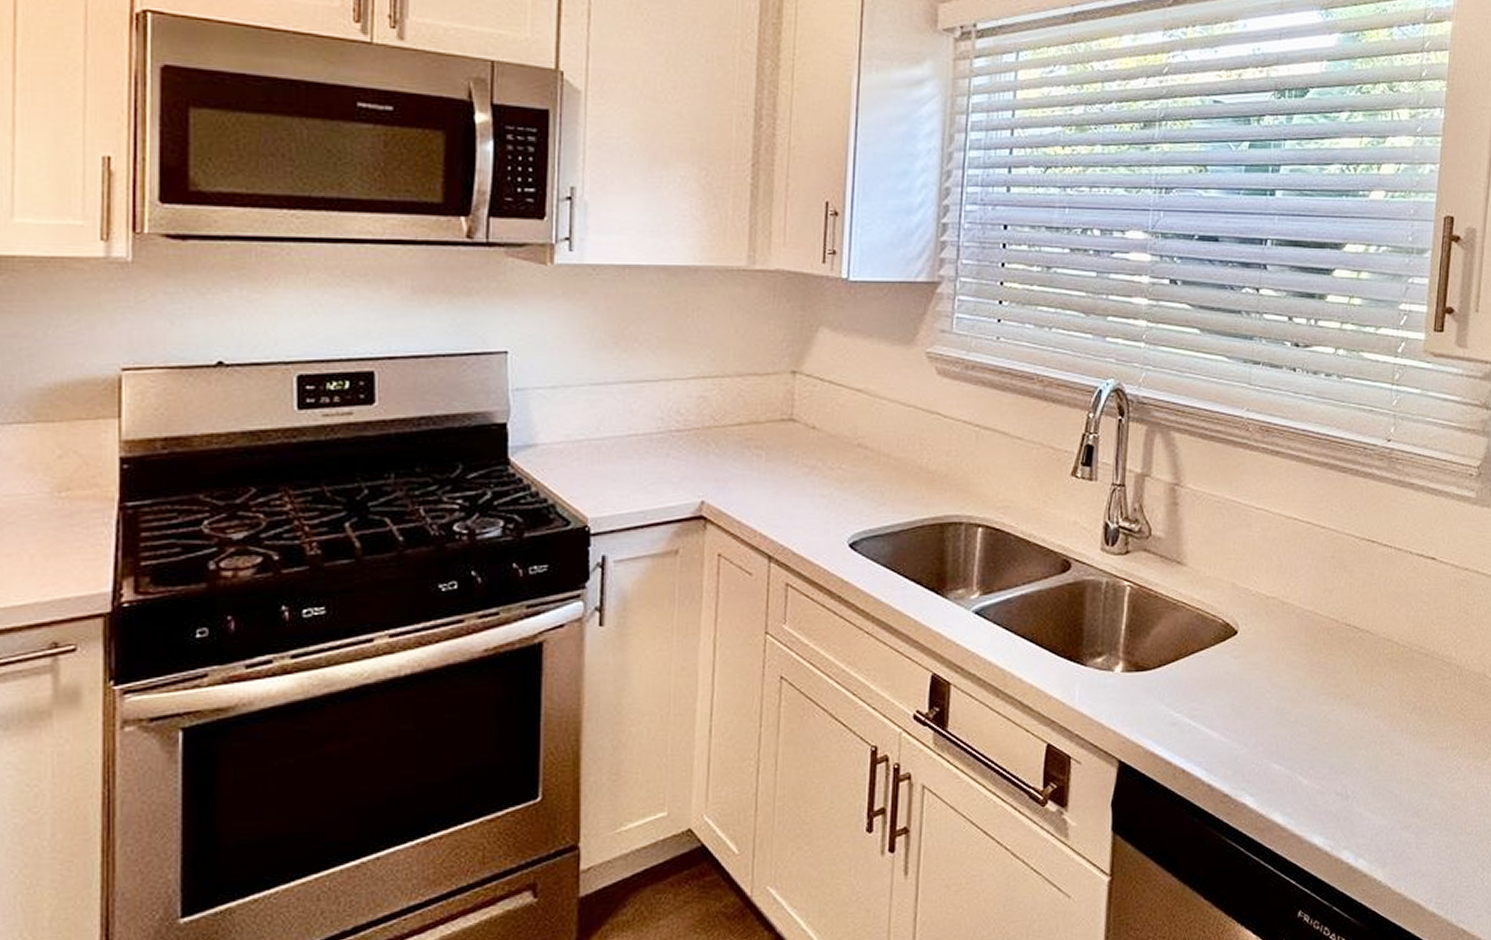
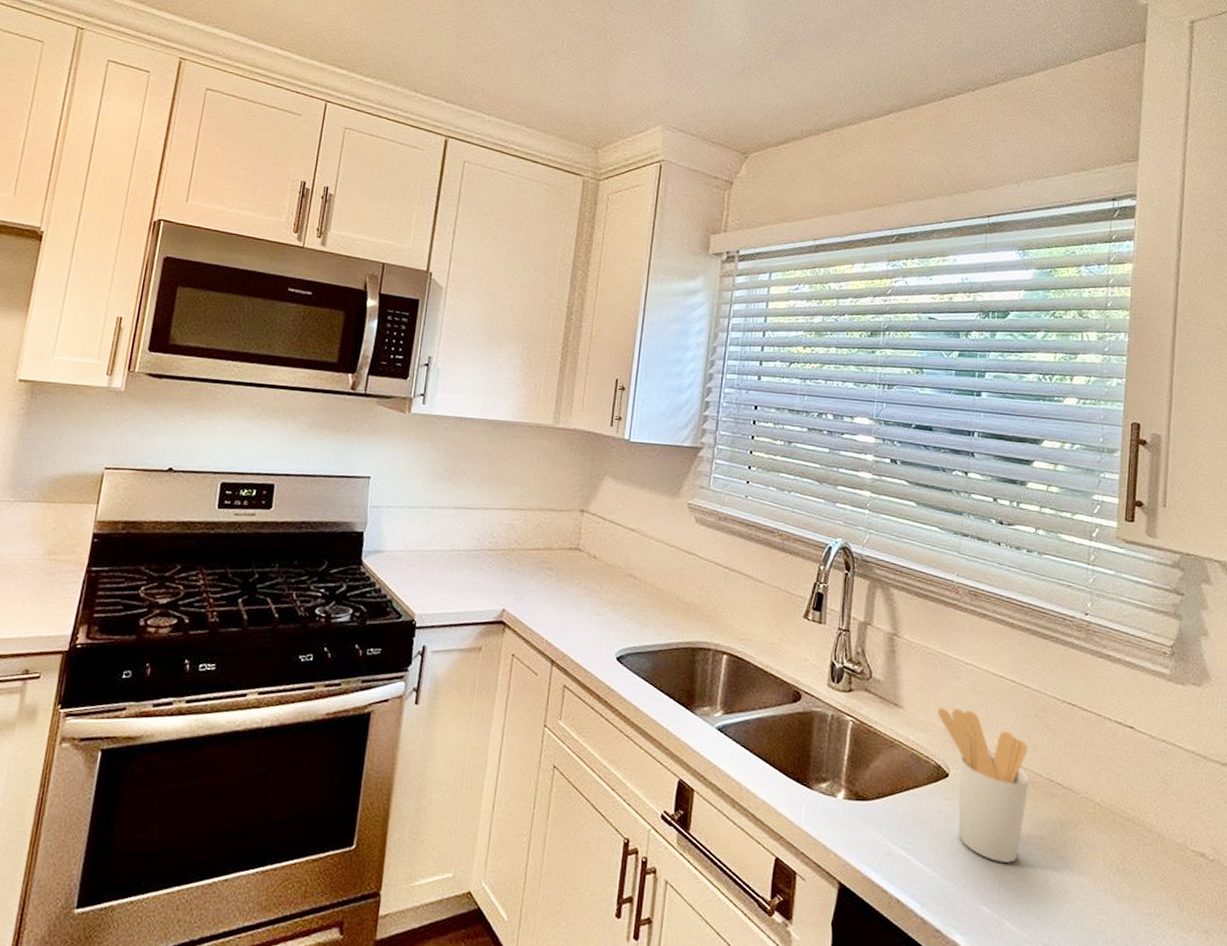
utensil holder: none [1225,559,1325,718] -> present [938,708,1030,864]

